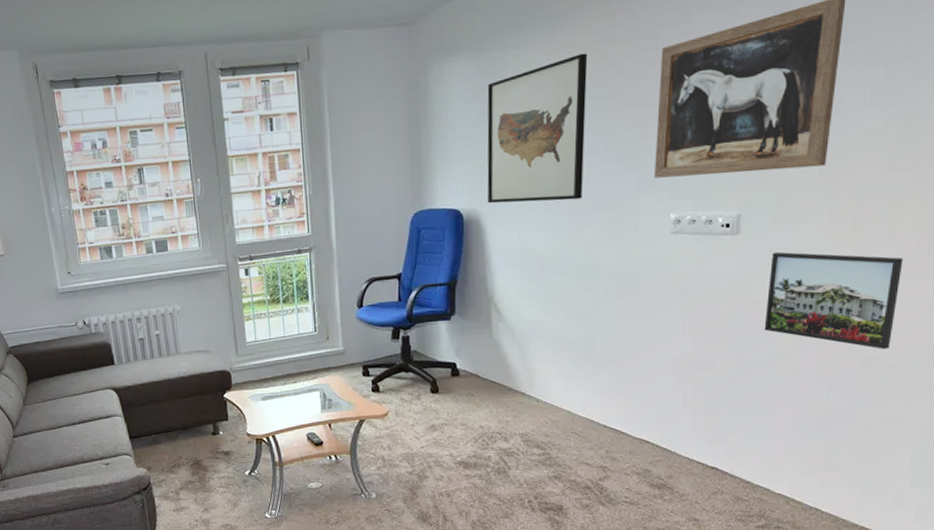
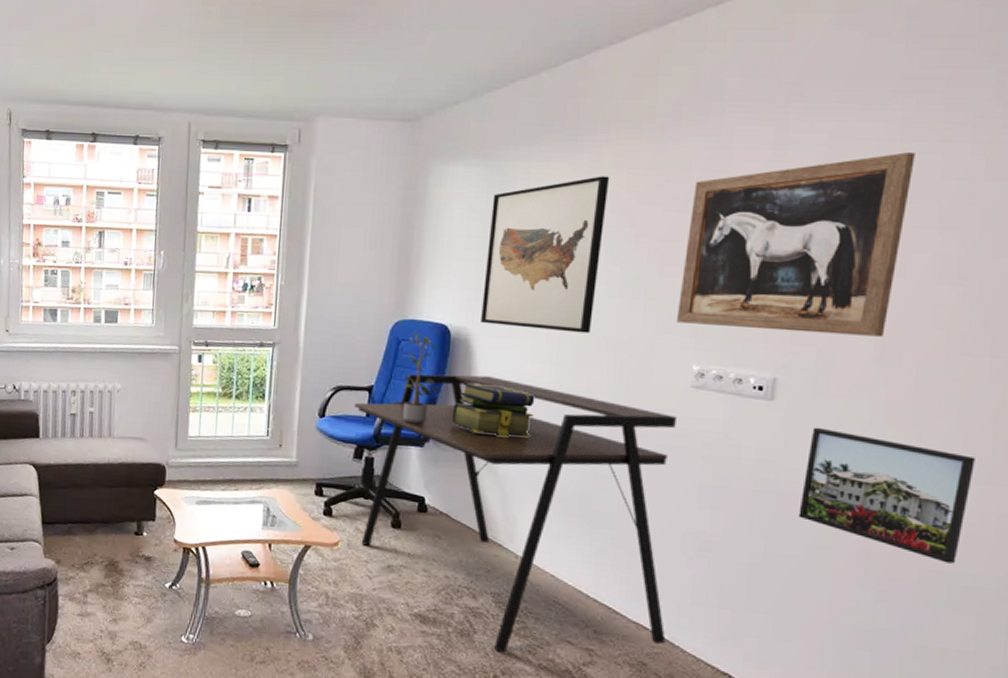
desk: none [387,249,664,480] -> present [354,373,676,651]
potted plant: none [425,219,460,302] -> present [401,331,441,424]
stack of books: none [471,257,541,301] -> present [451,383,535,438]

